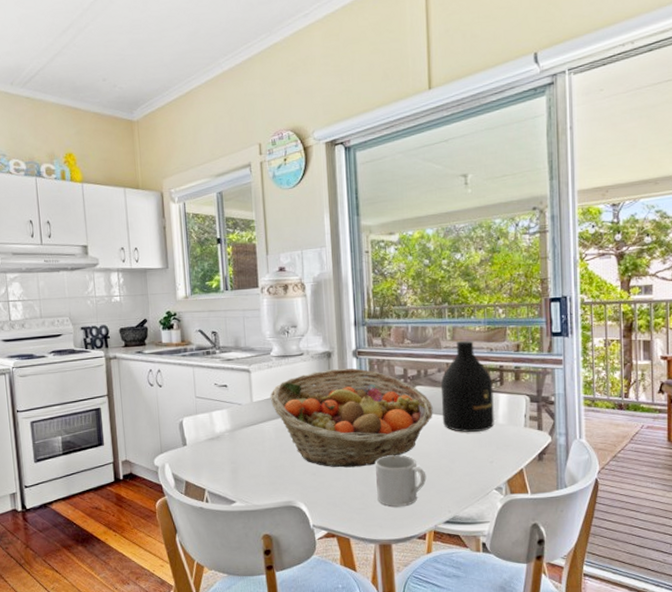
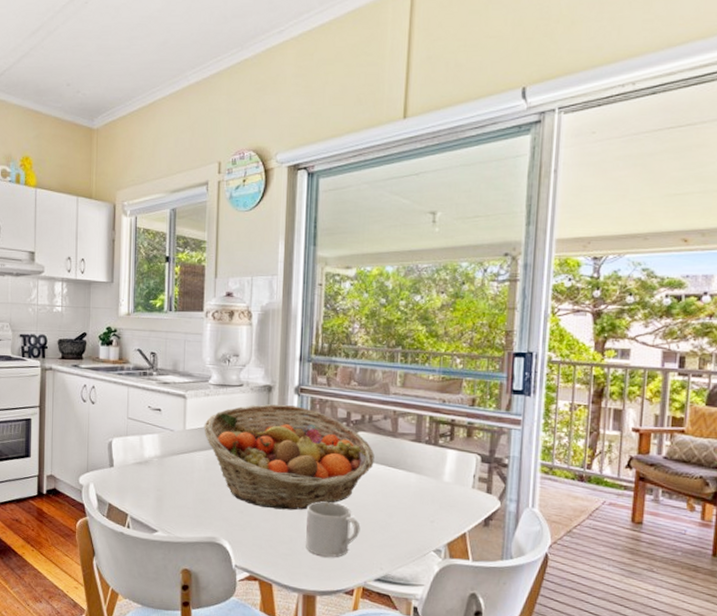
bottle: present [440,341,494,432] -> none [383,389,442,488]

